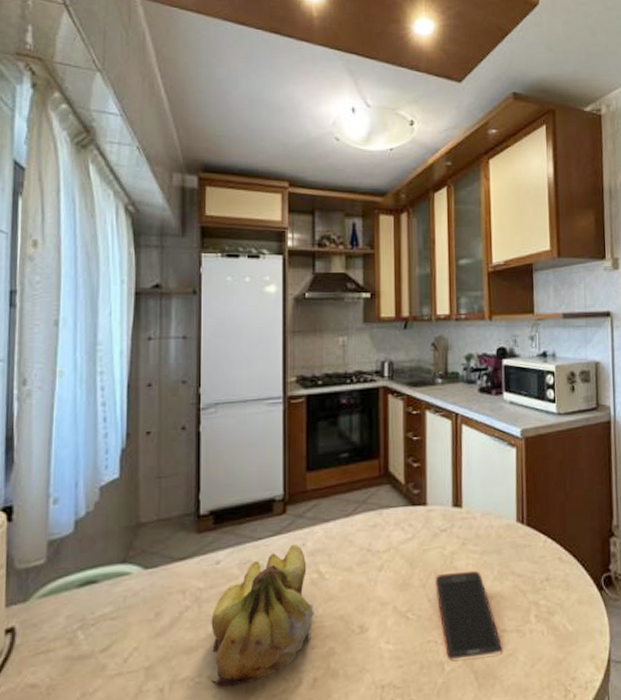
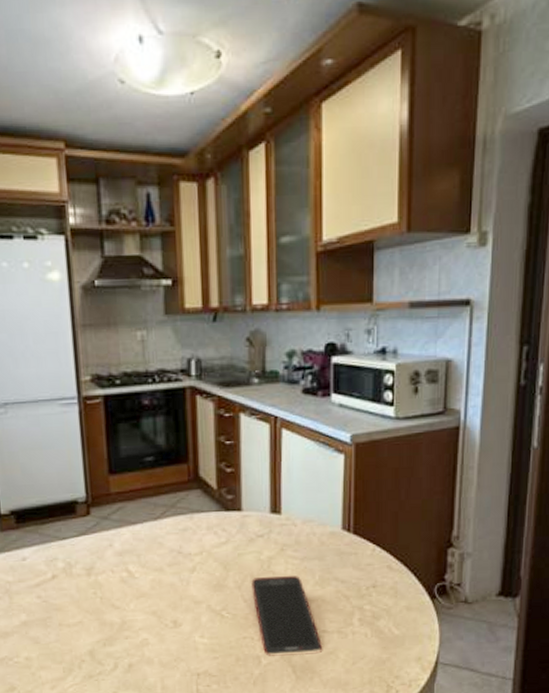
fruit: present [210,544,314,687] -> none [23,544,126,667]

